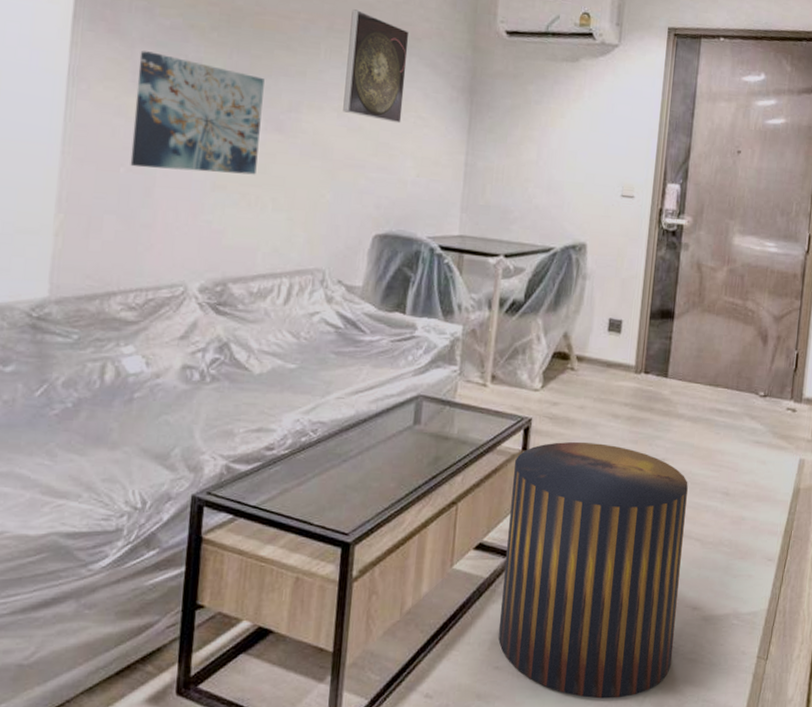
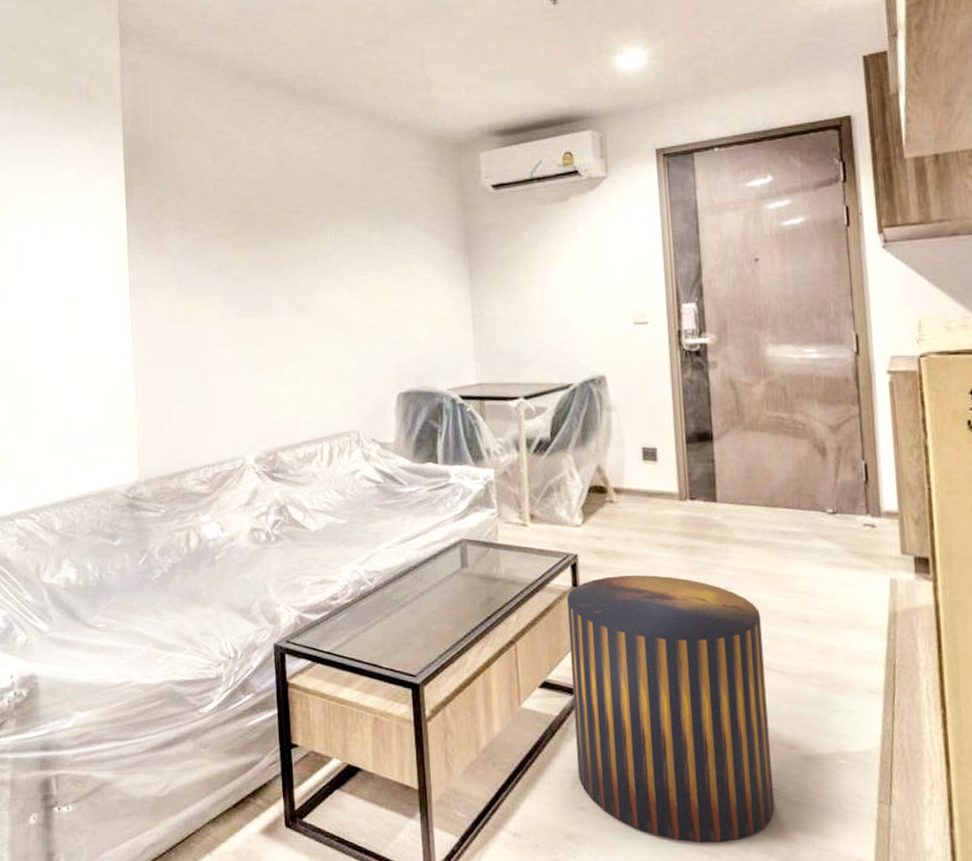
wall art: present [130,51,265,175] -> none [181,262,288,362]
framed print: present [343,9,410,123] -> none [349,193,407,289]

